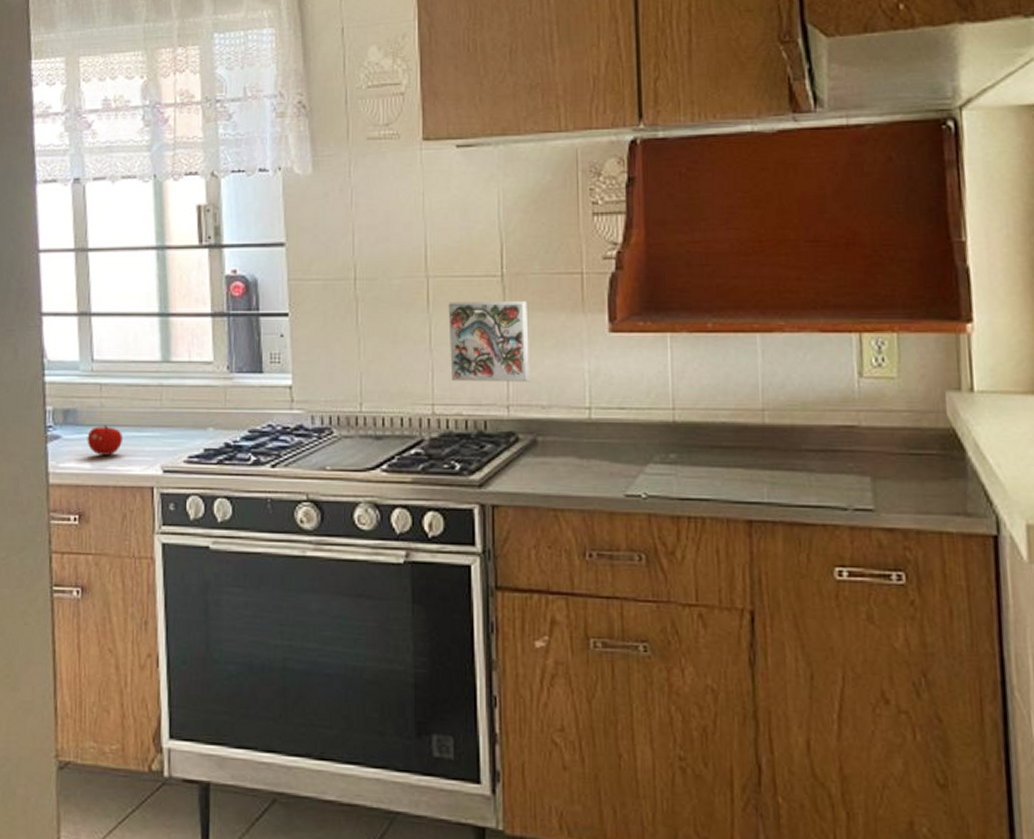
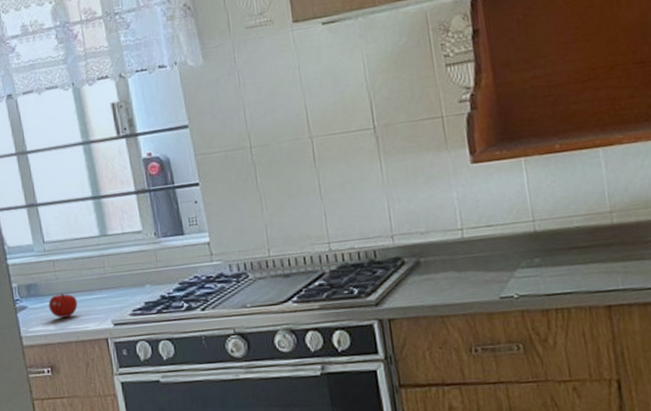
decorative tile: present [448,301,530,382] -> none [331,147,408,222]

